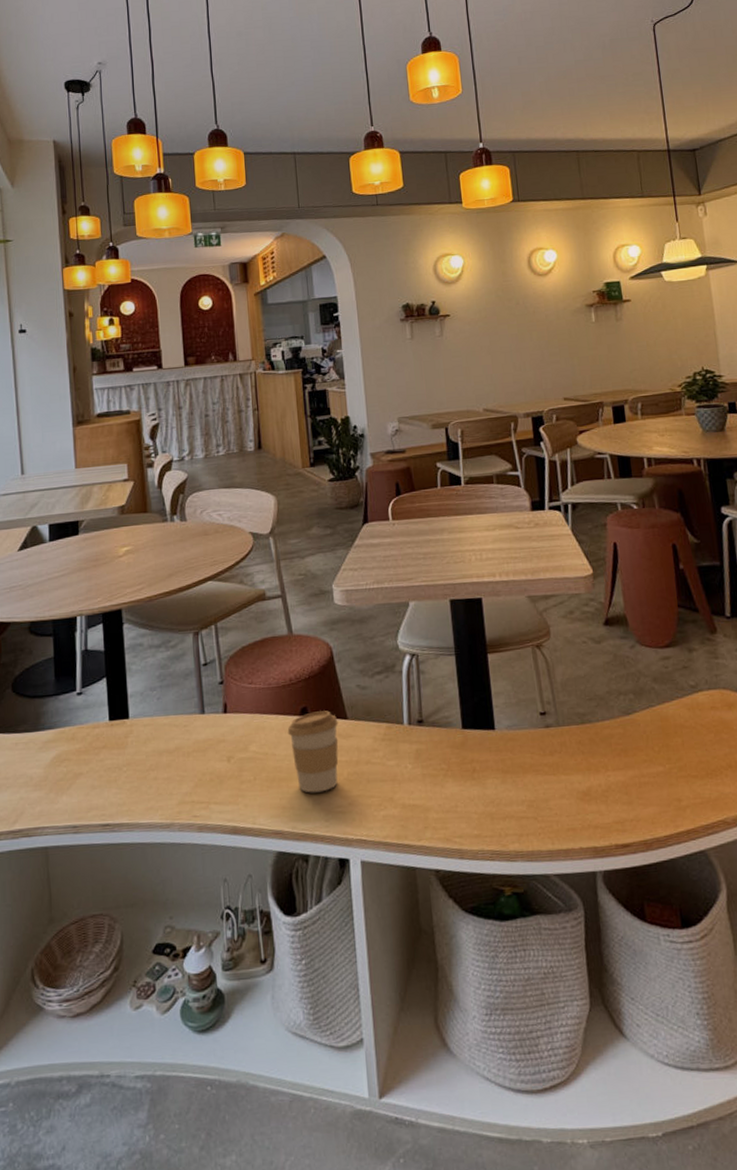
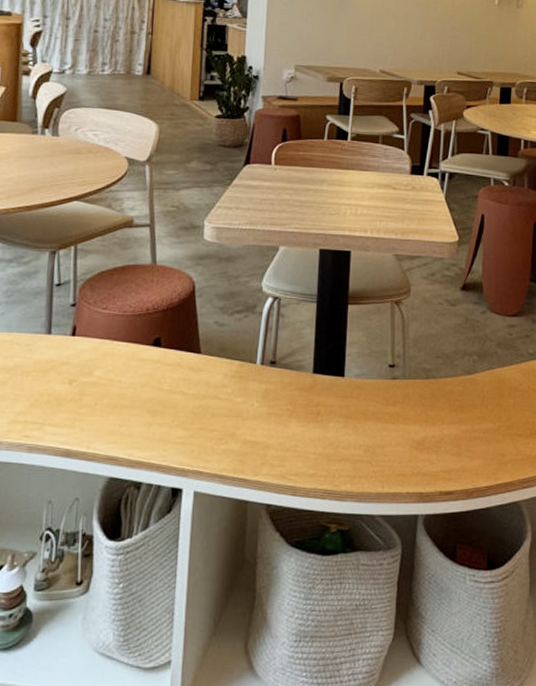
coffee cup: present [287,710,339,793] -> none [136,343,191,423]

